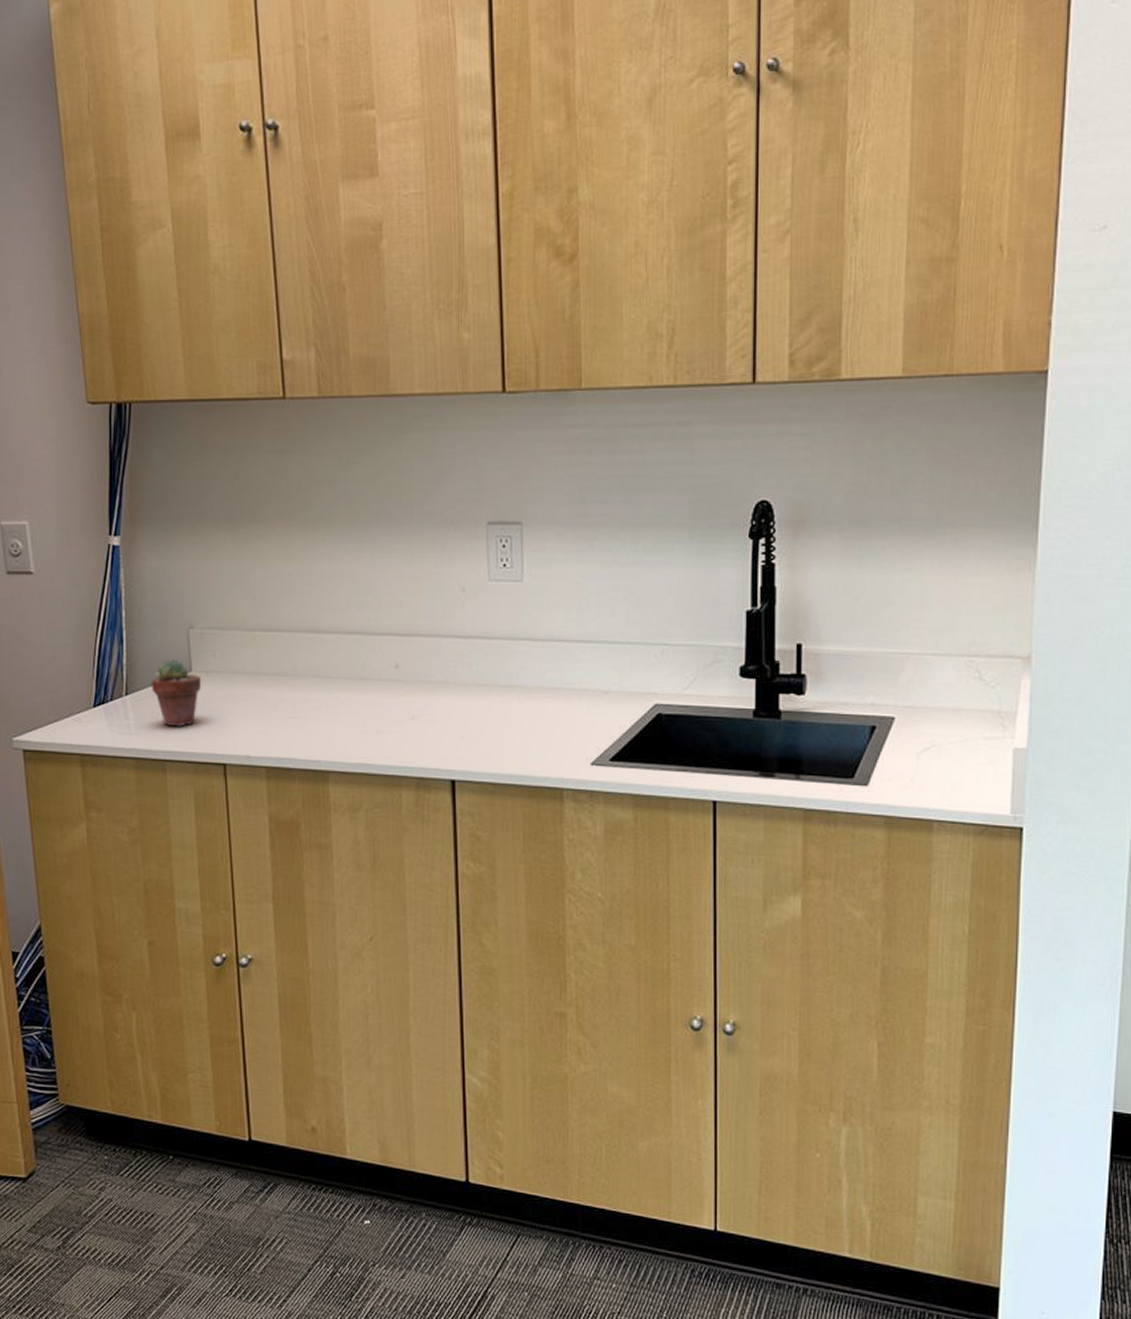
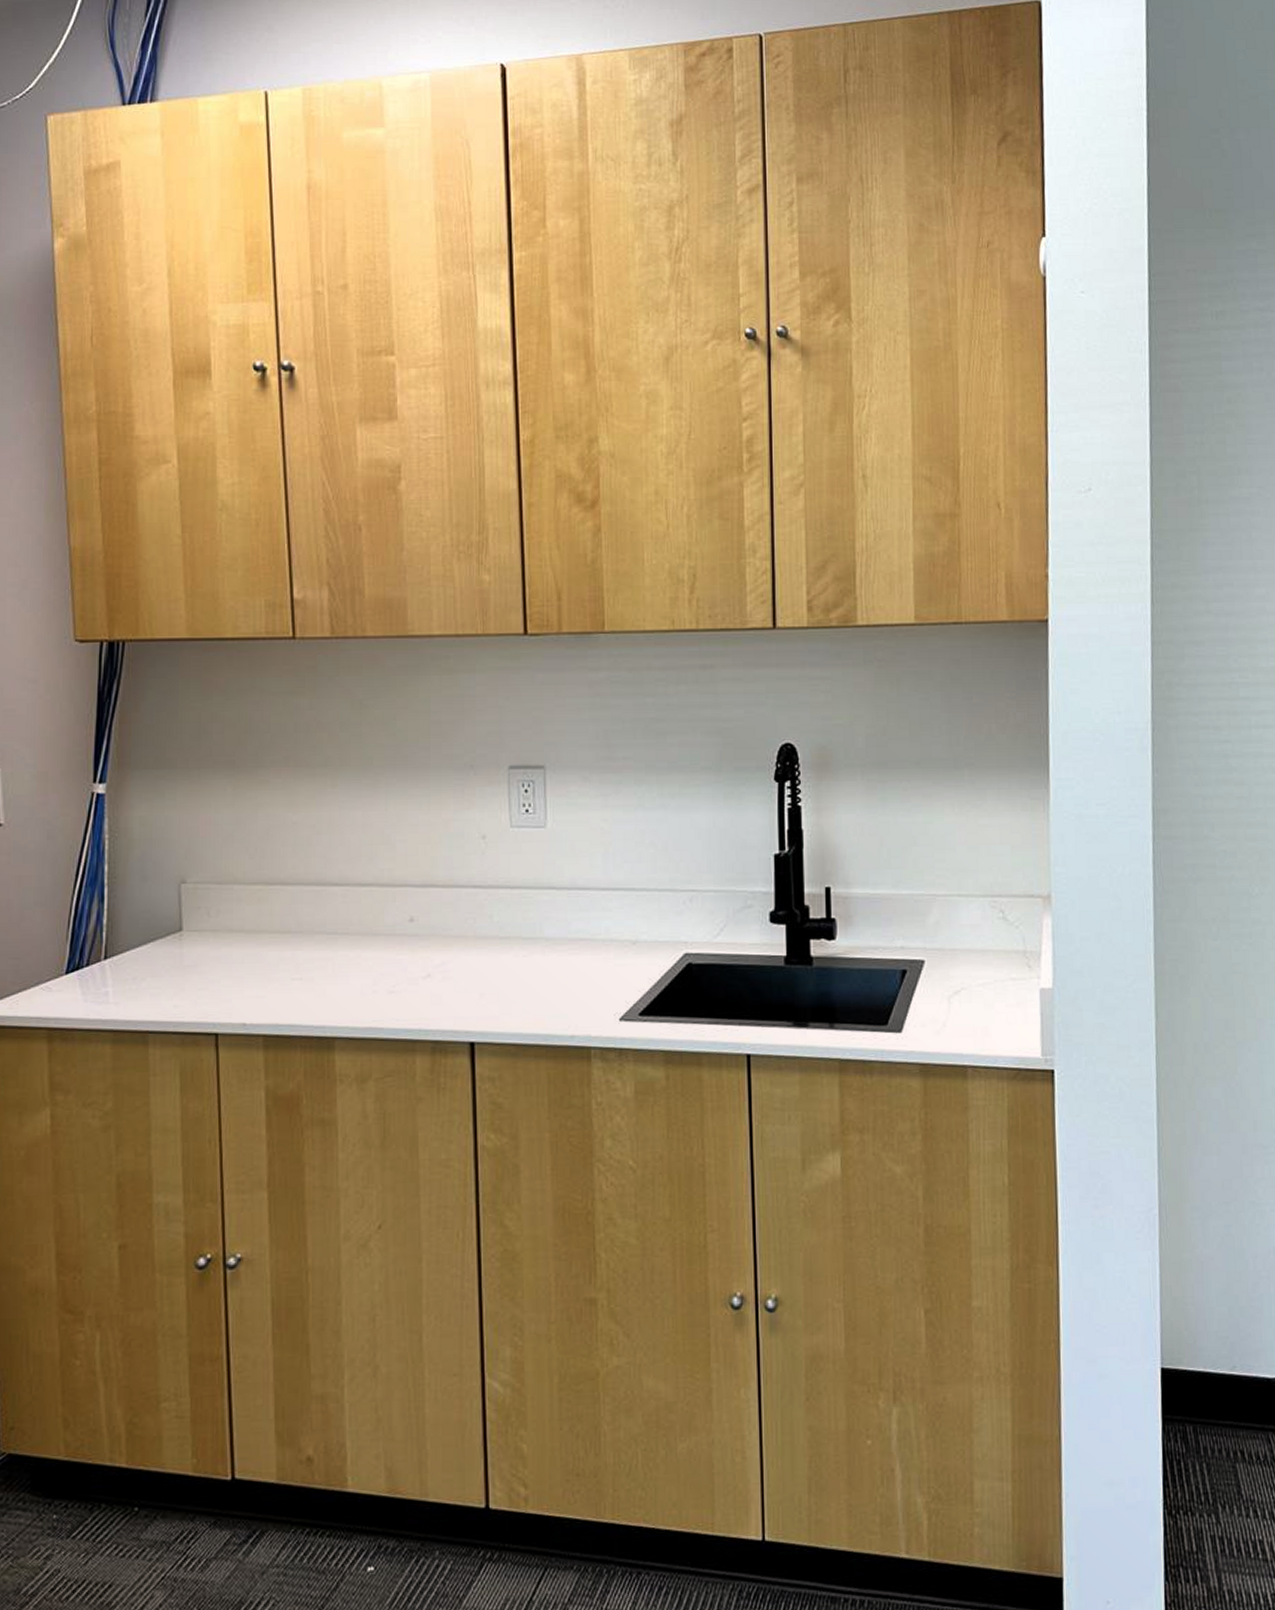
potted succulent: present [151,659,202,727] -> none [134,918,193,994]

